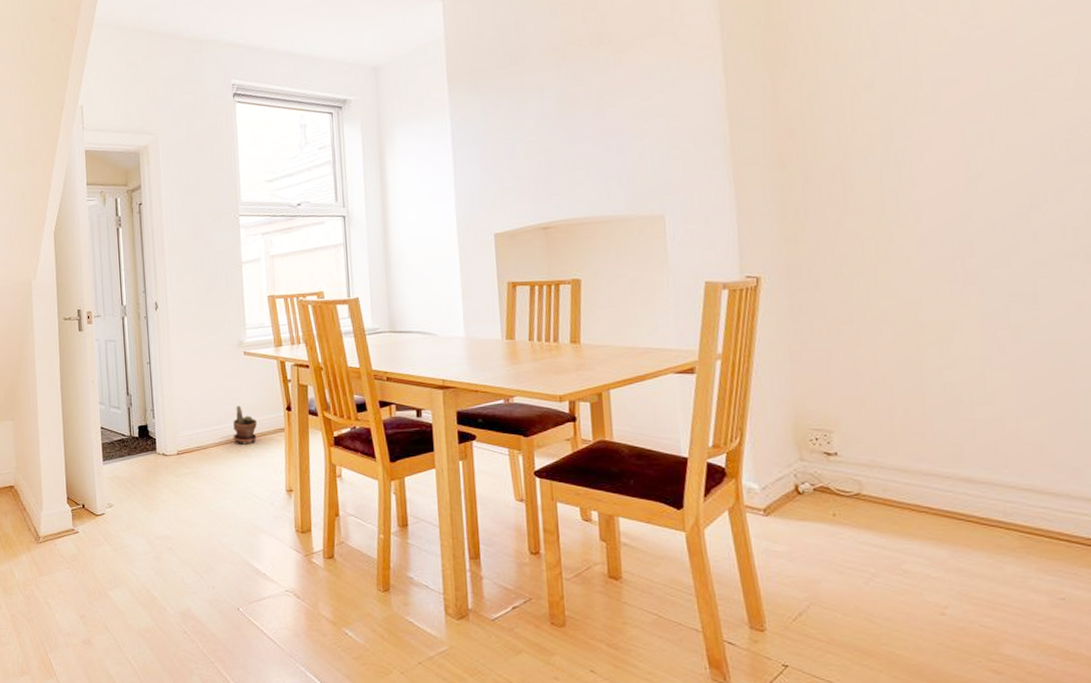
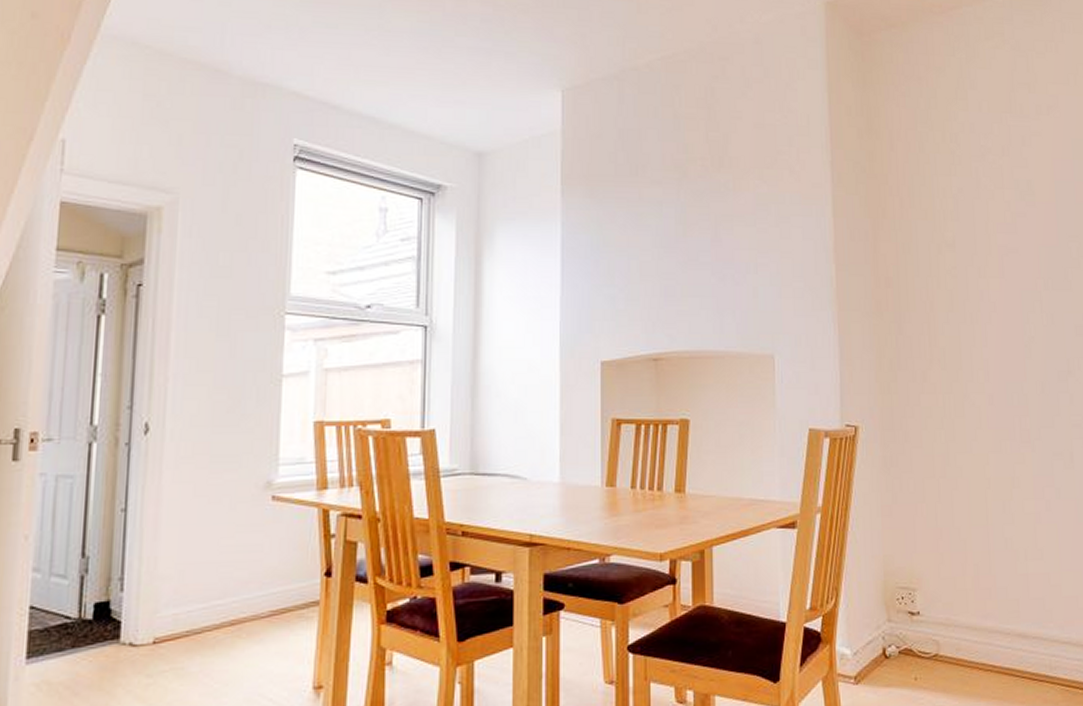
potted plant: present [233,405,258,445] -> none [243,570,282,626]

